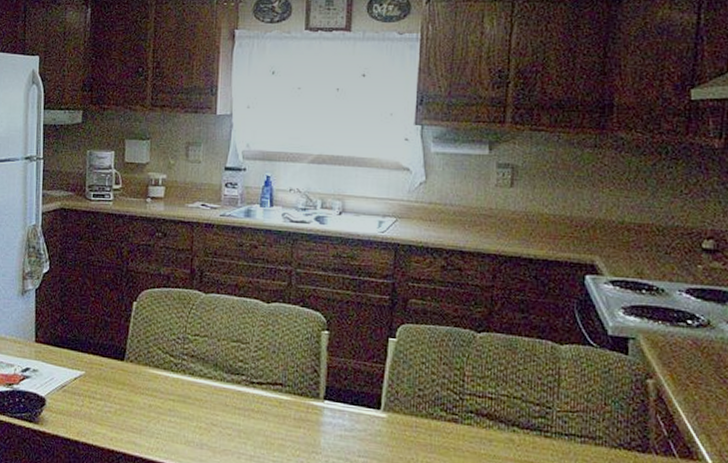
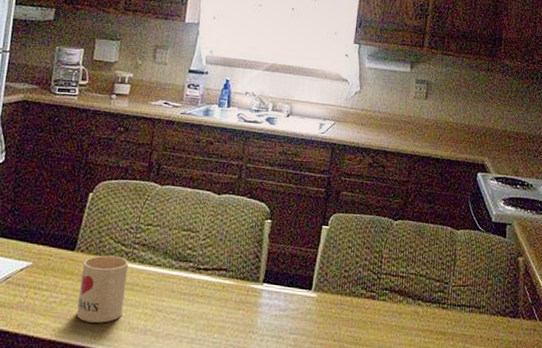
mug: none [132,366,179,435] -> present [76,255,129,323]

